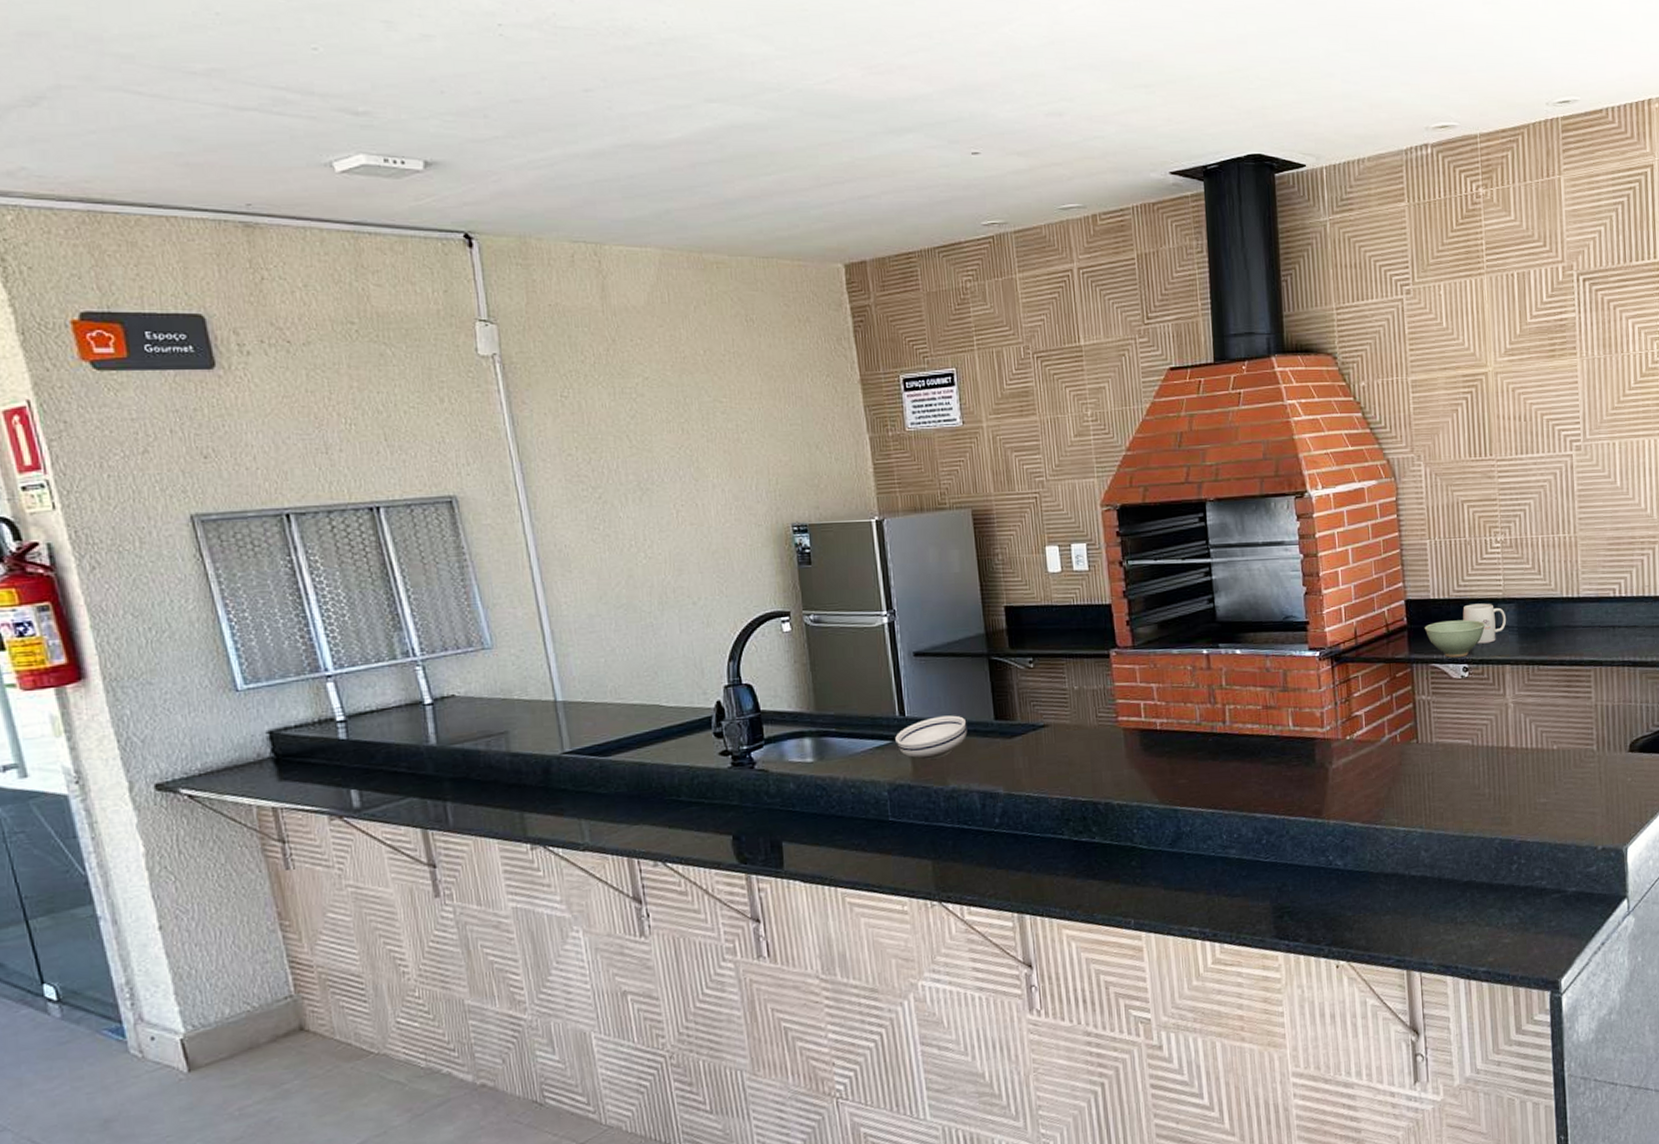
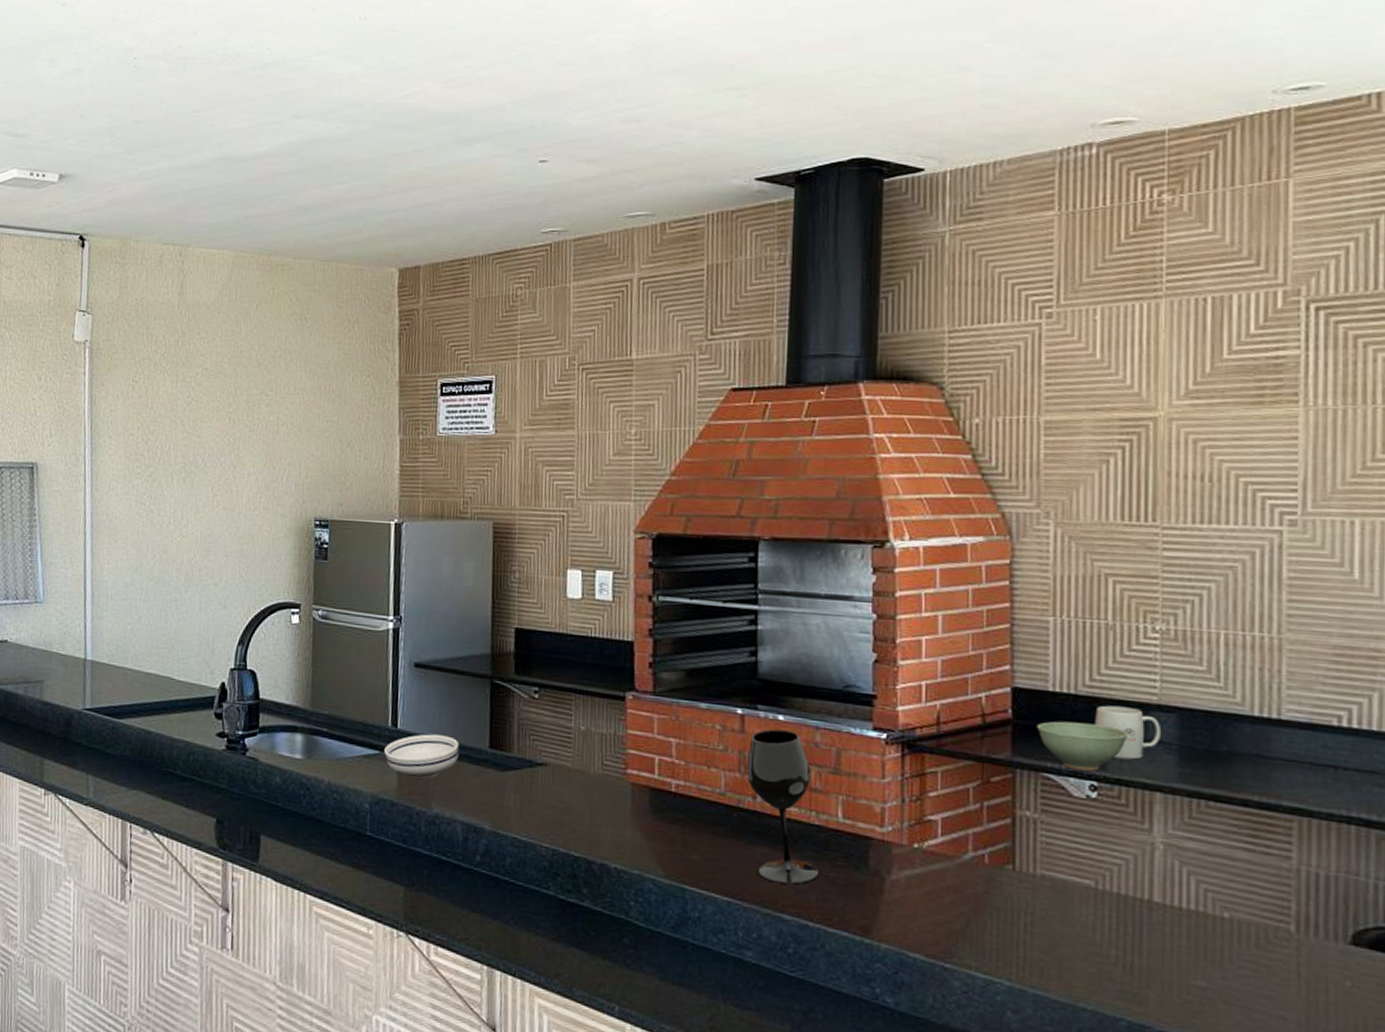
wineglass: none [1215,661,1280,789] -> present [746,728,819,885]

